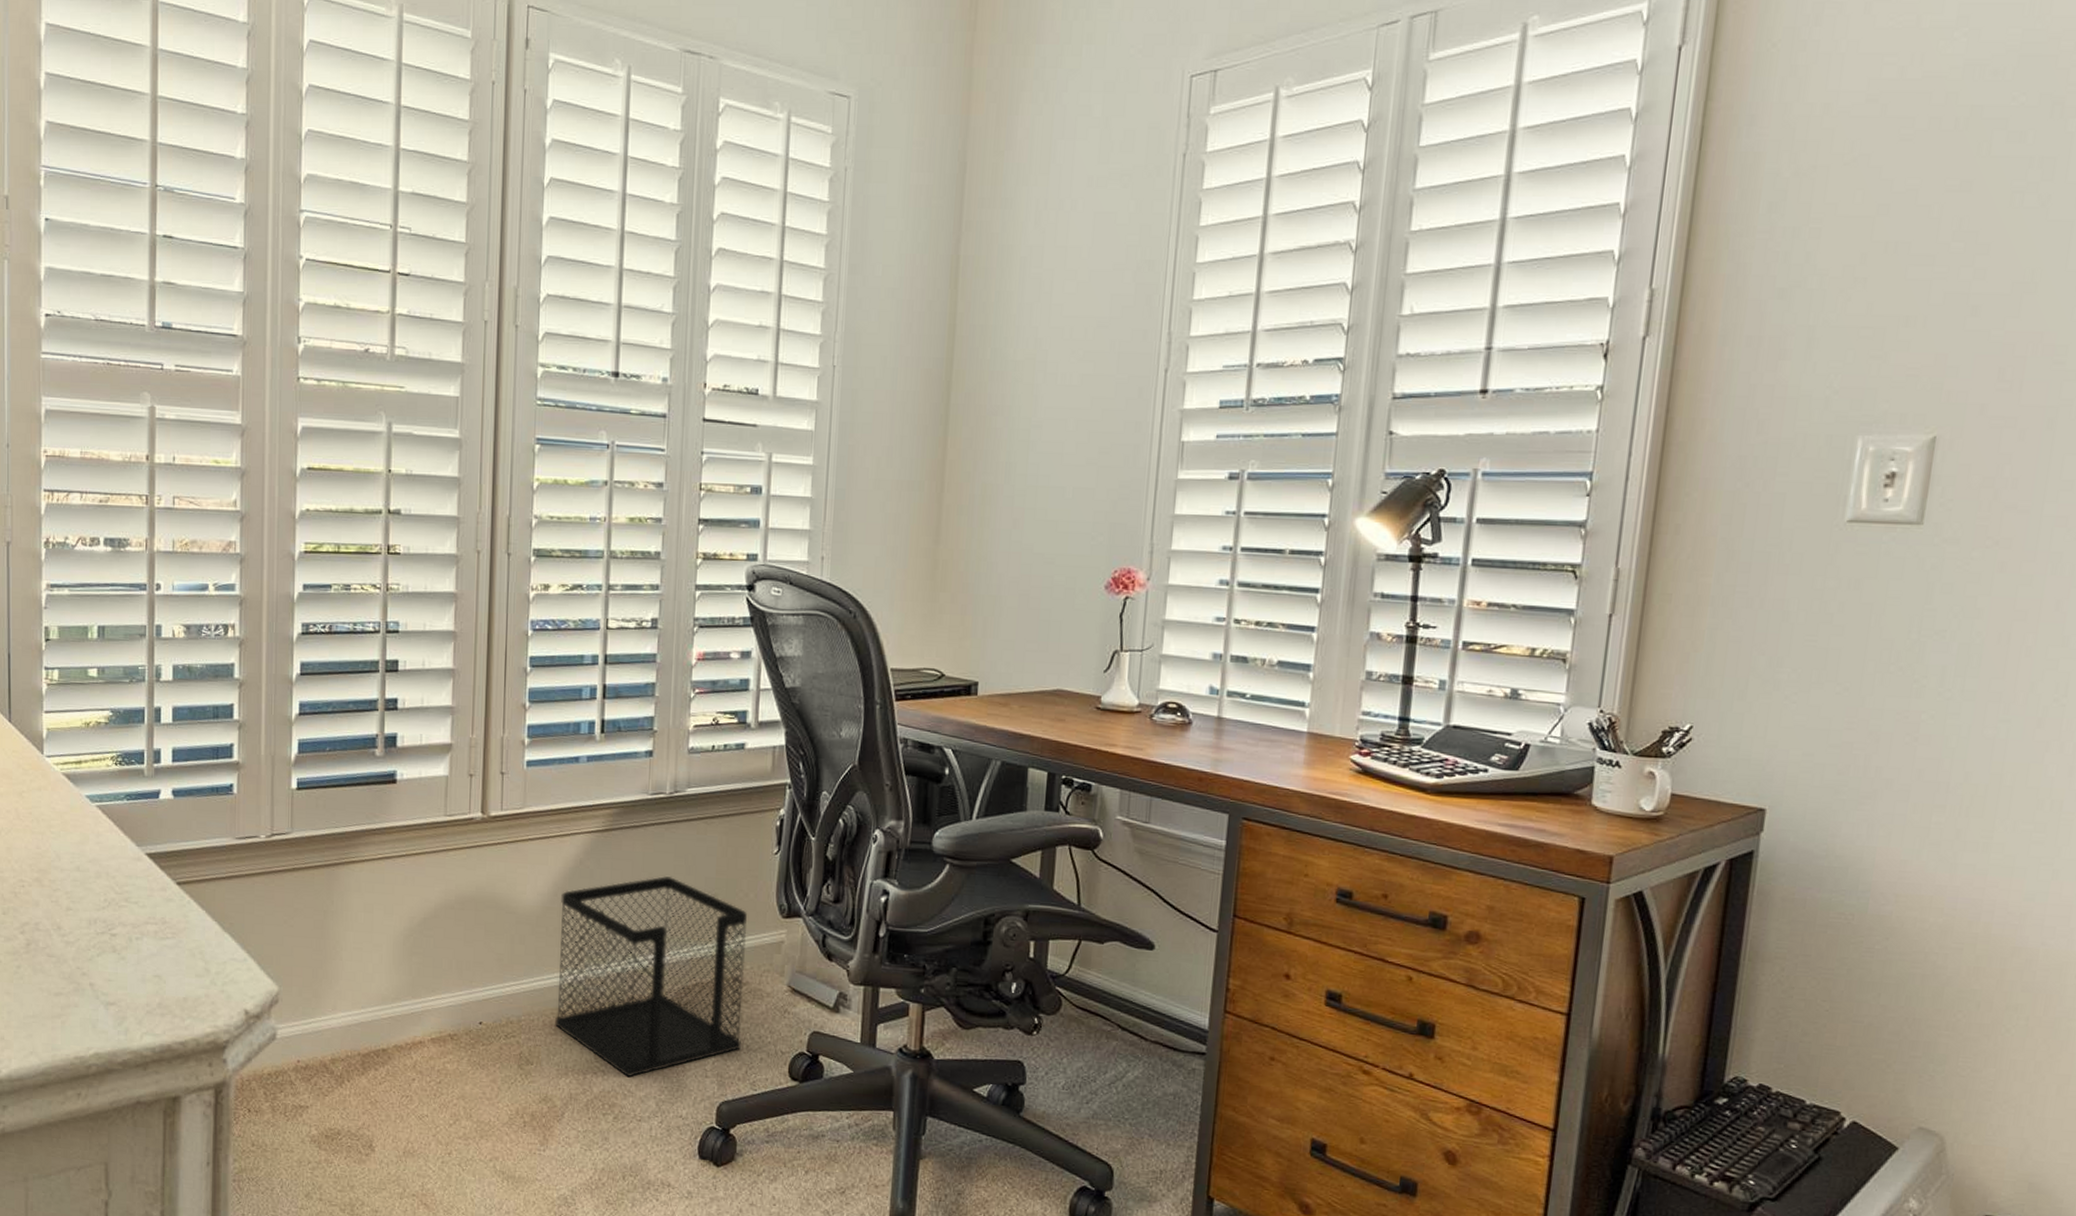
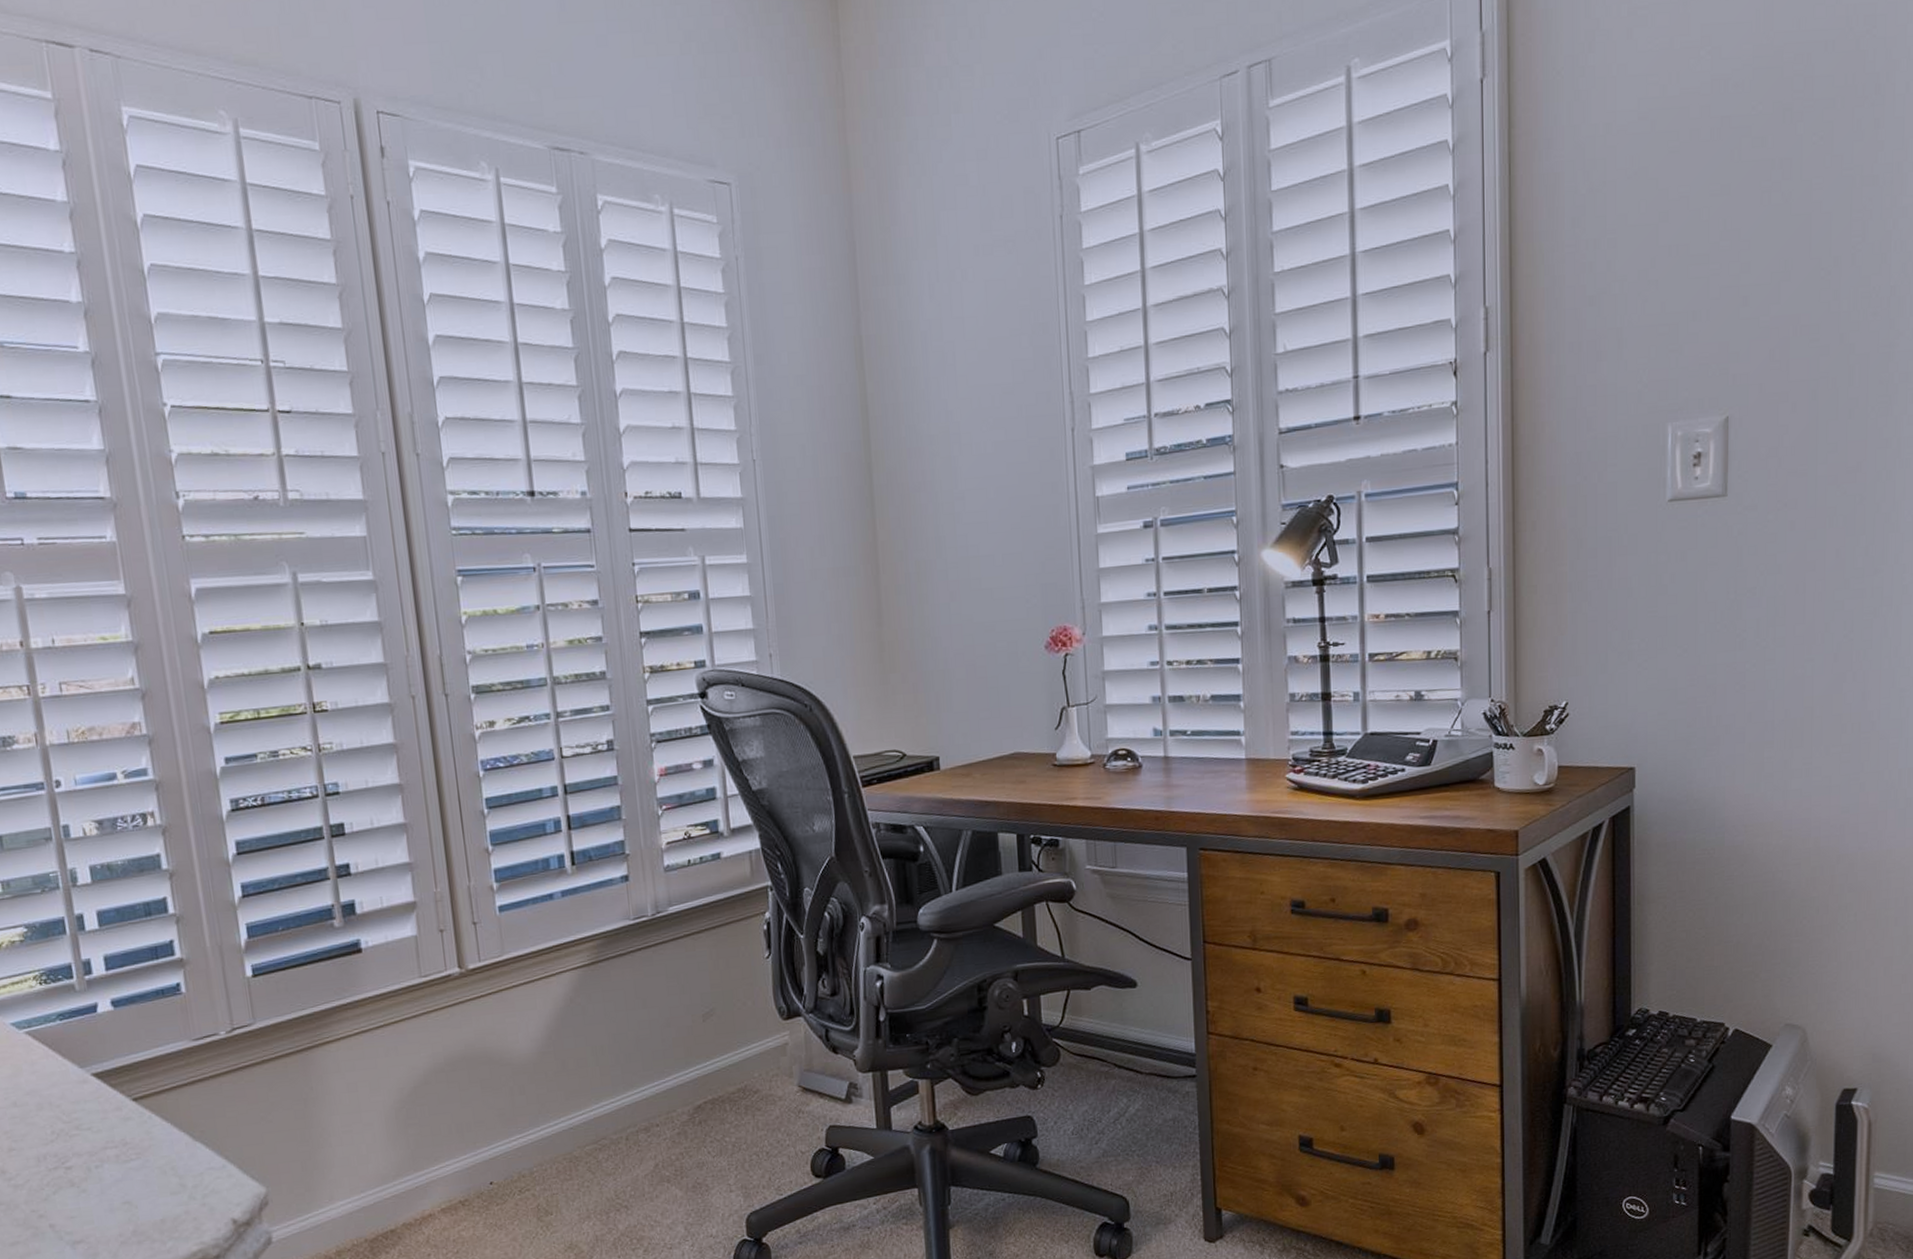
wastebasket: present [555,876,747,1078] -> none [556,999,761,1208]

